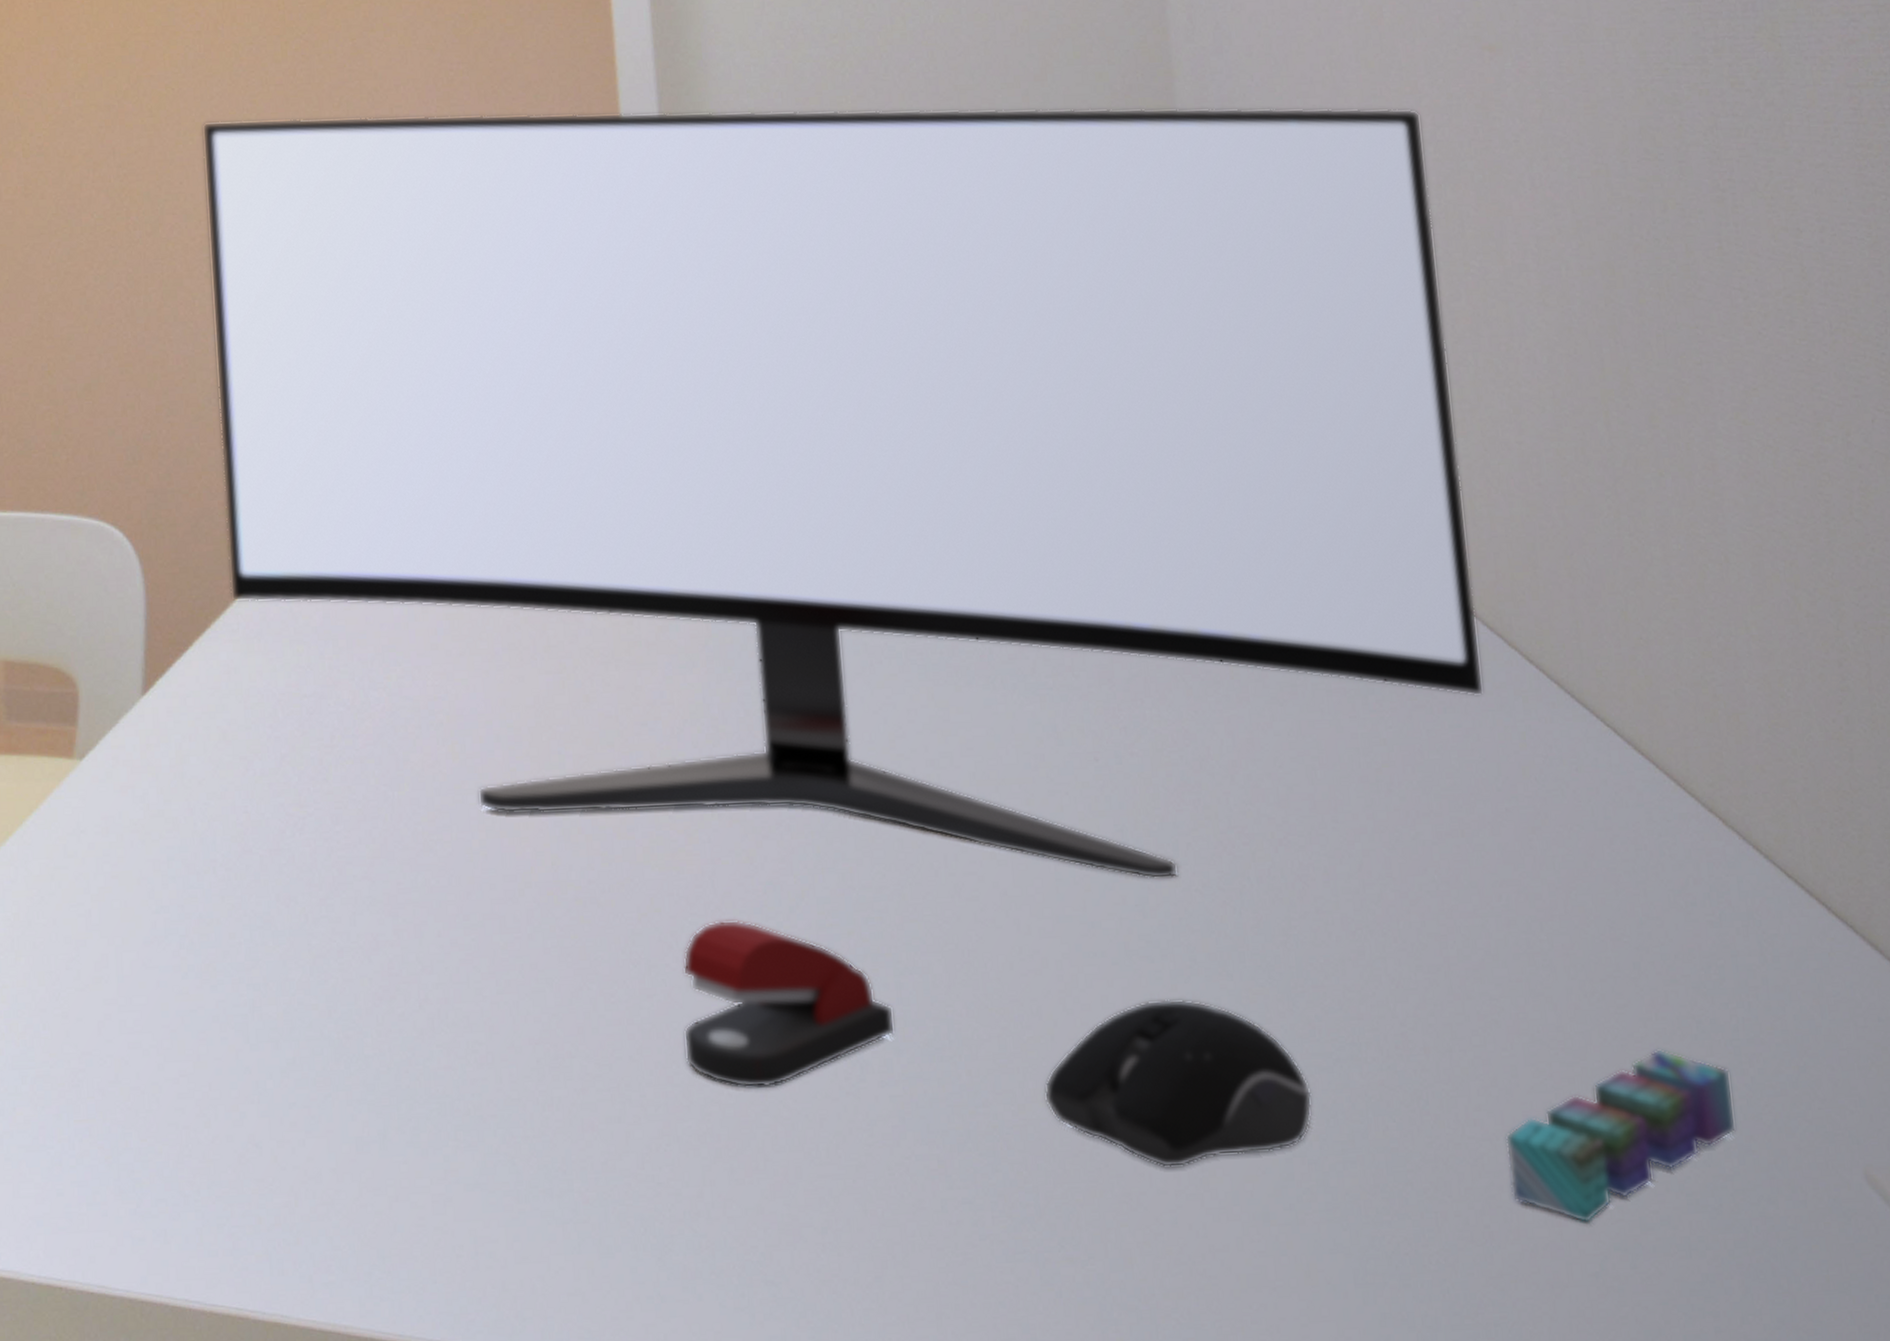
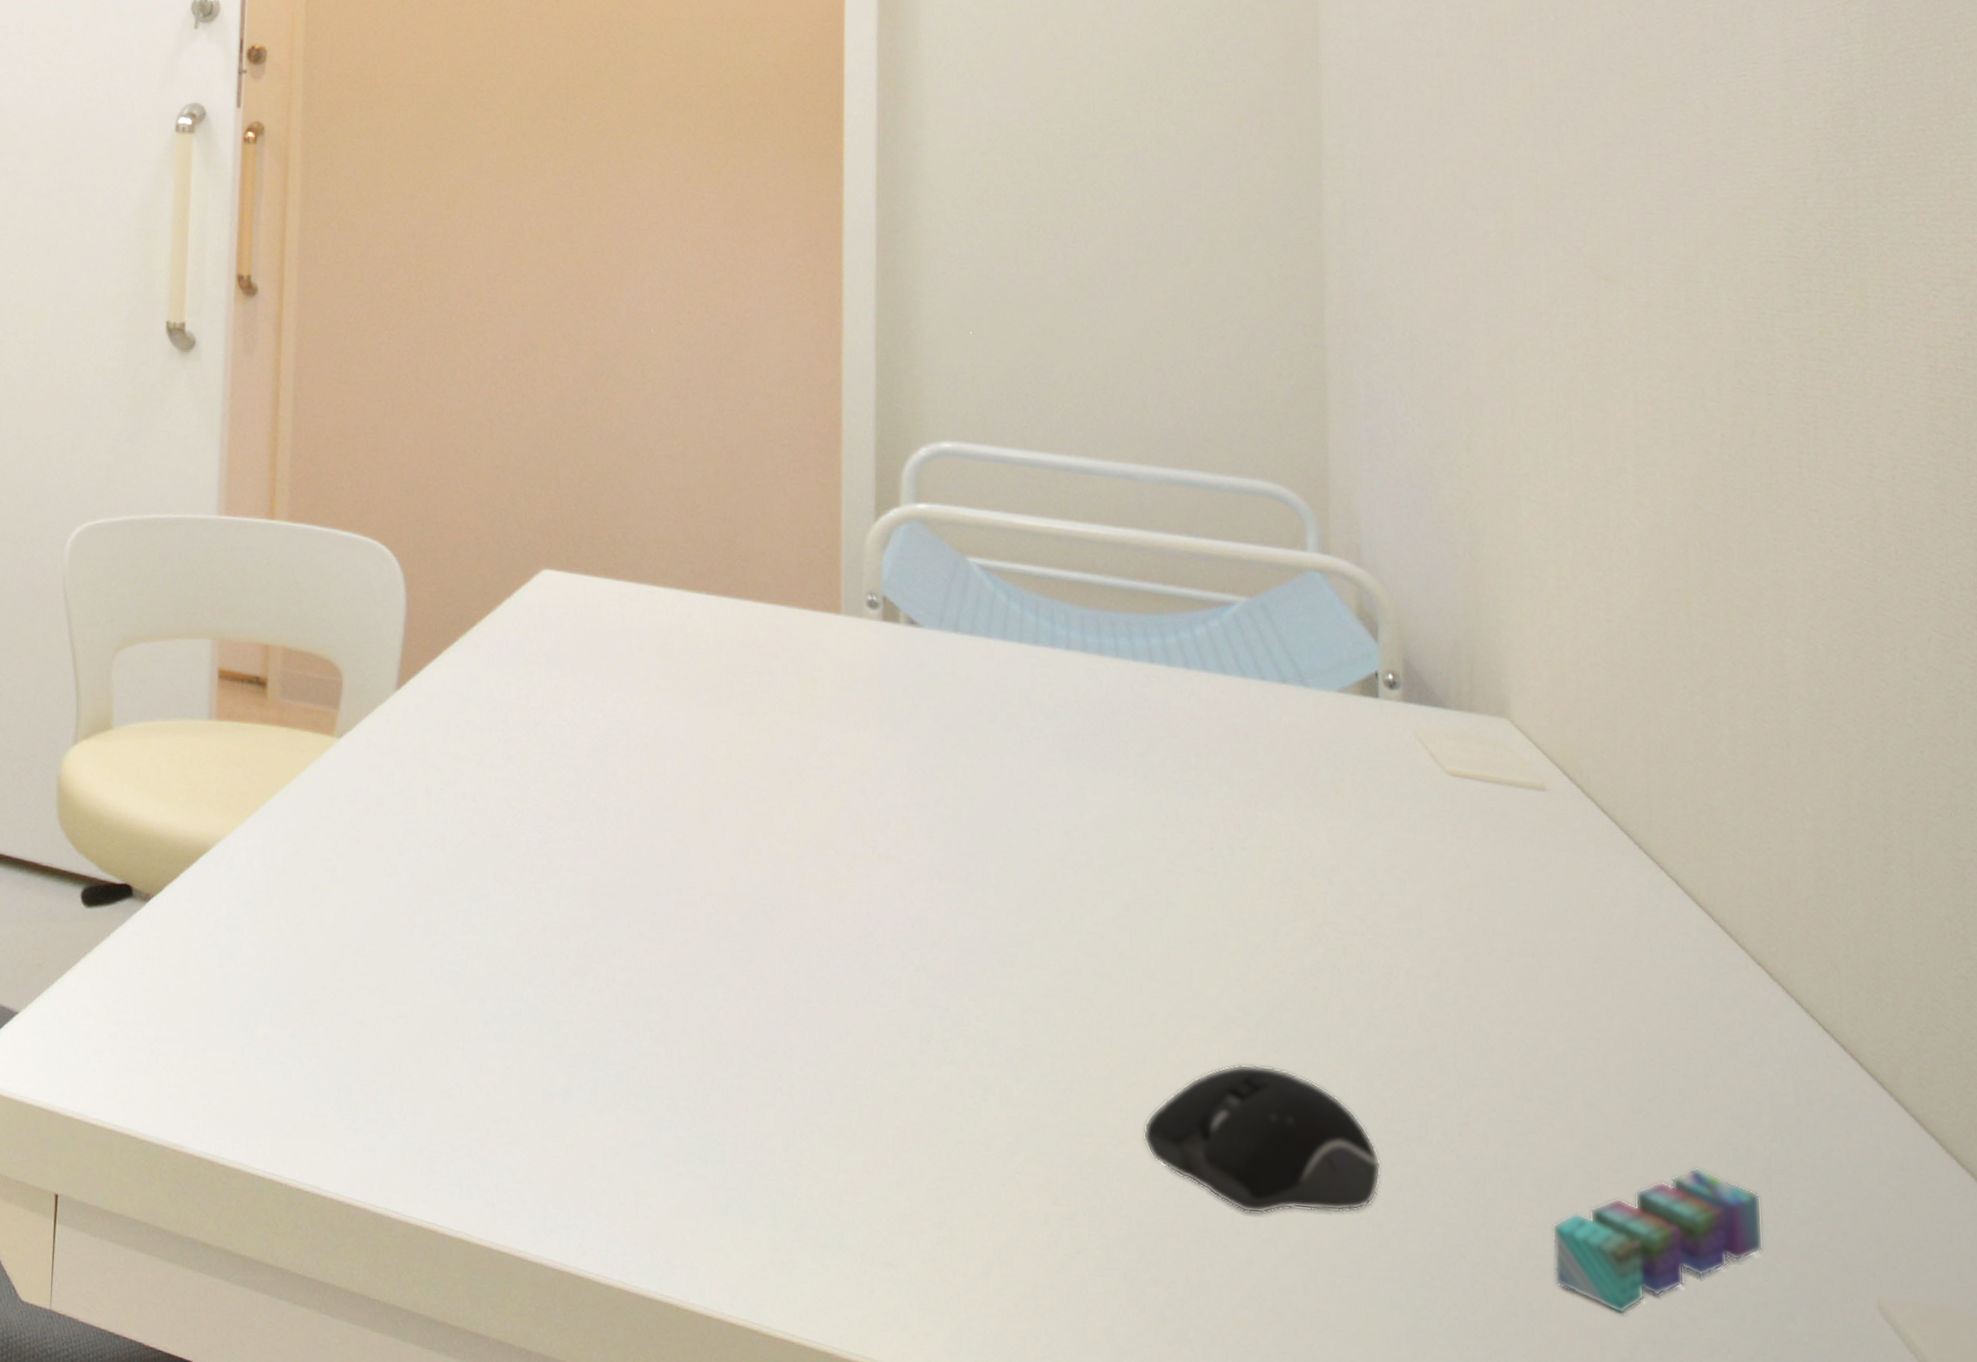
monitor: present [202,108,1484,879] -> none [478,218,1561,961]
stapler: present [682,919,896,1088] -> none [832,944,1017,1095]

